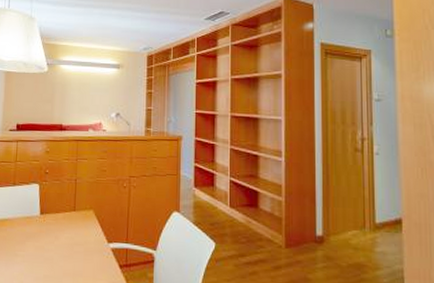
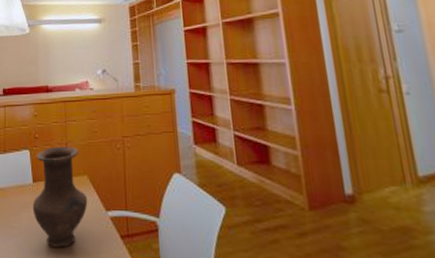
vase: none [37,182,92,275] -> present [32,146,88,248]

